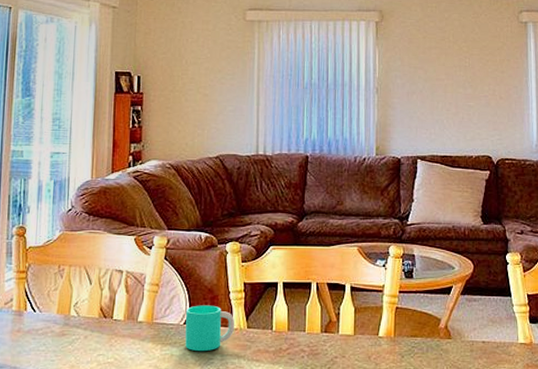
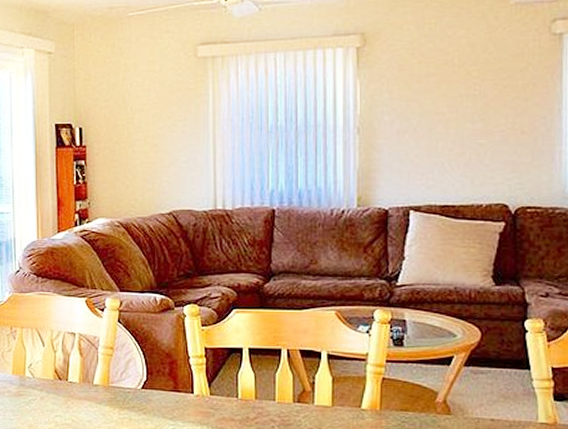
cup: present [185,305,235,352] -> none [142,370,197,417]

